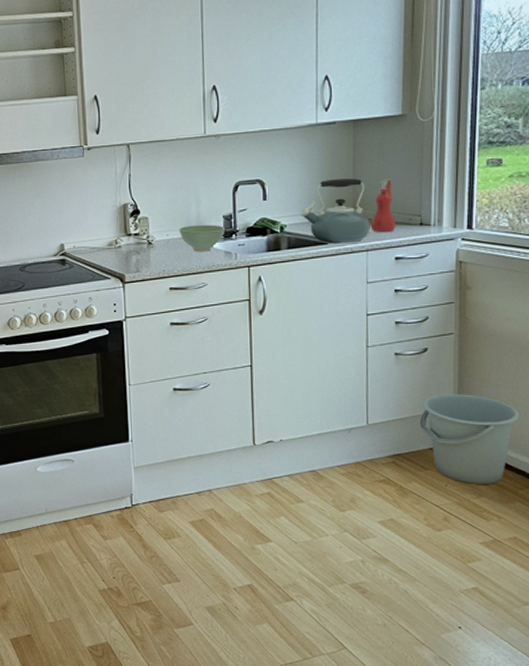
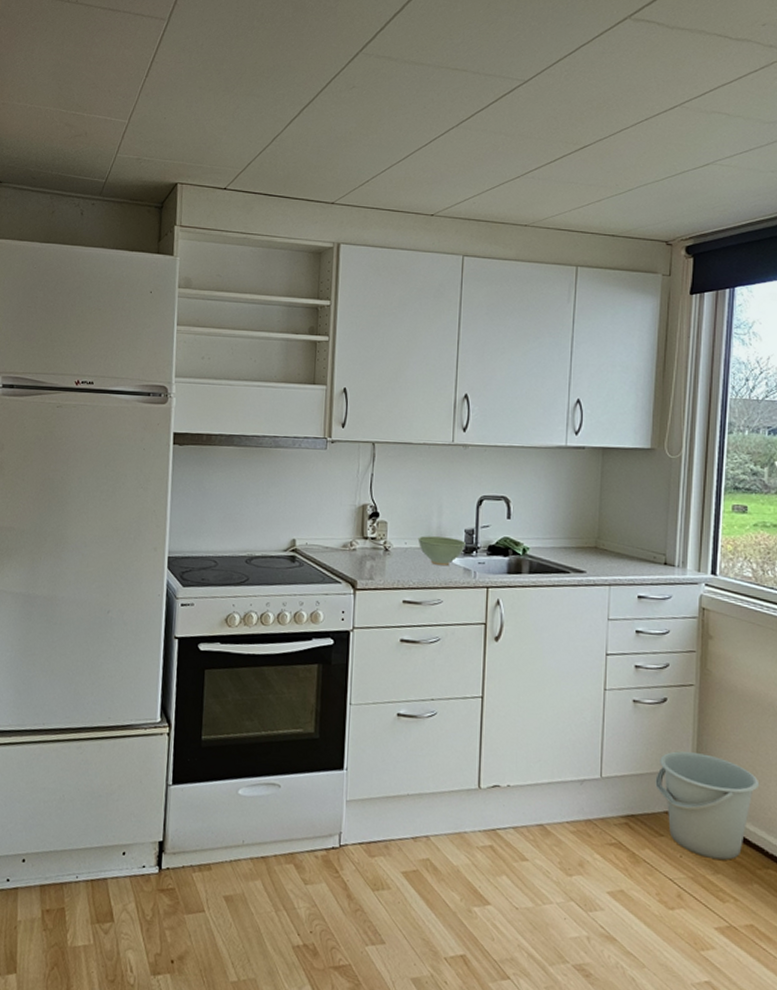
kettle: present [300,178,370,244] -> none [544,505,614,575]
spray bottle: present [370,179,397,233] -> none [614,512,641,569]

